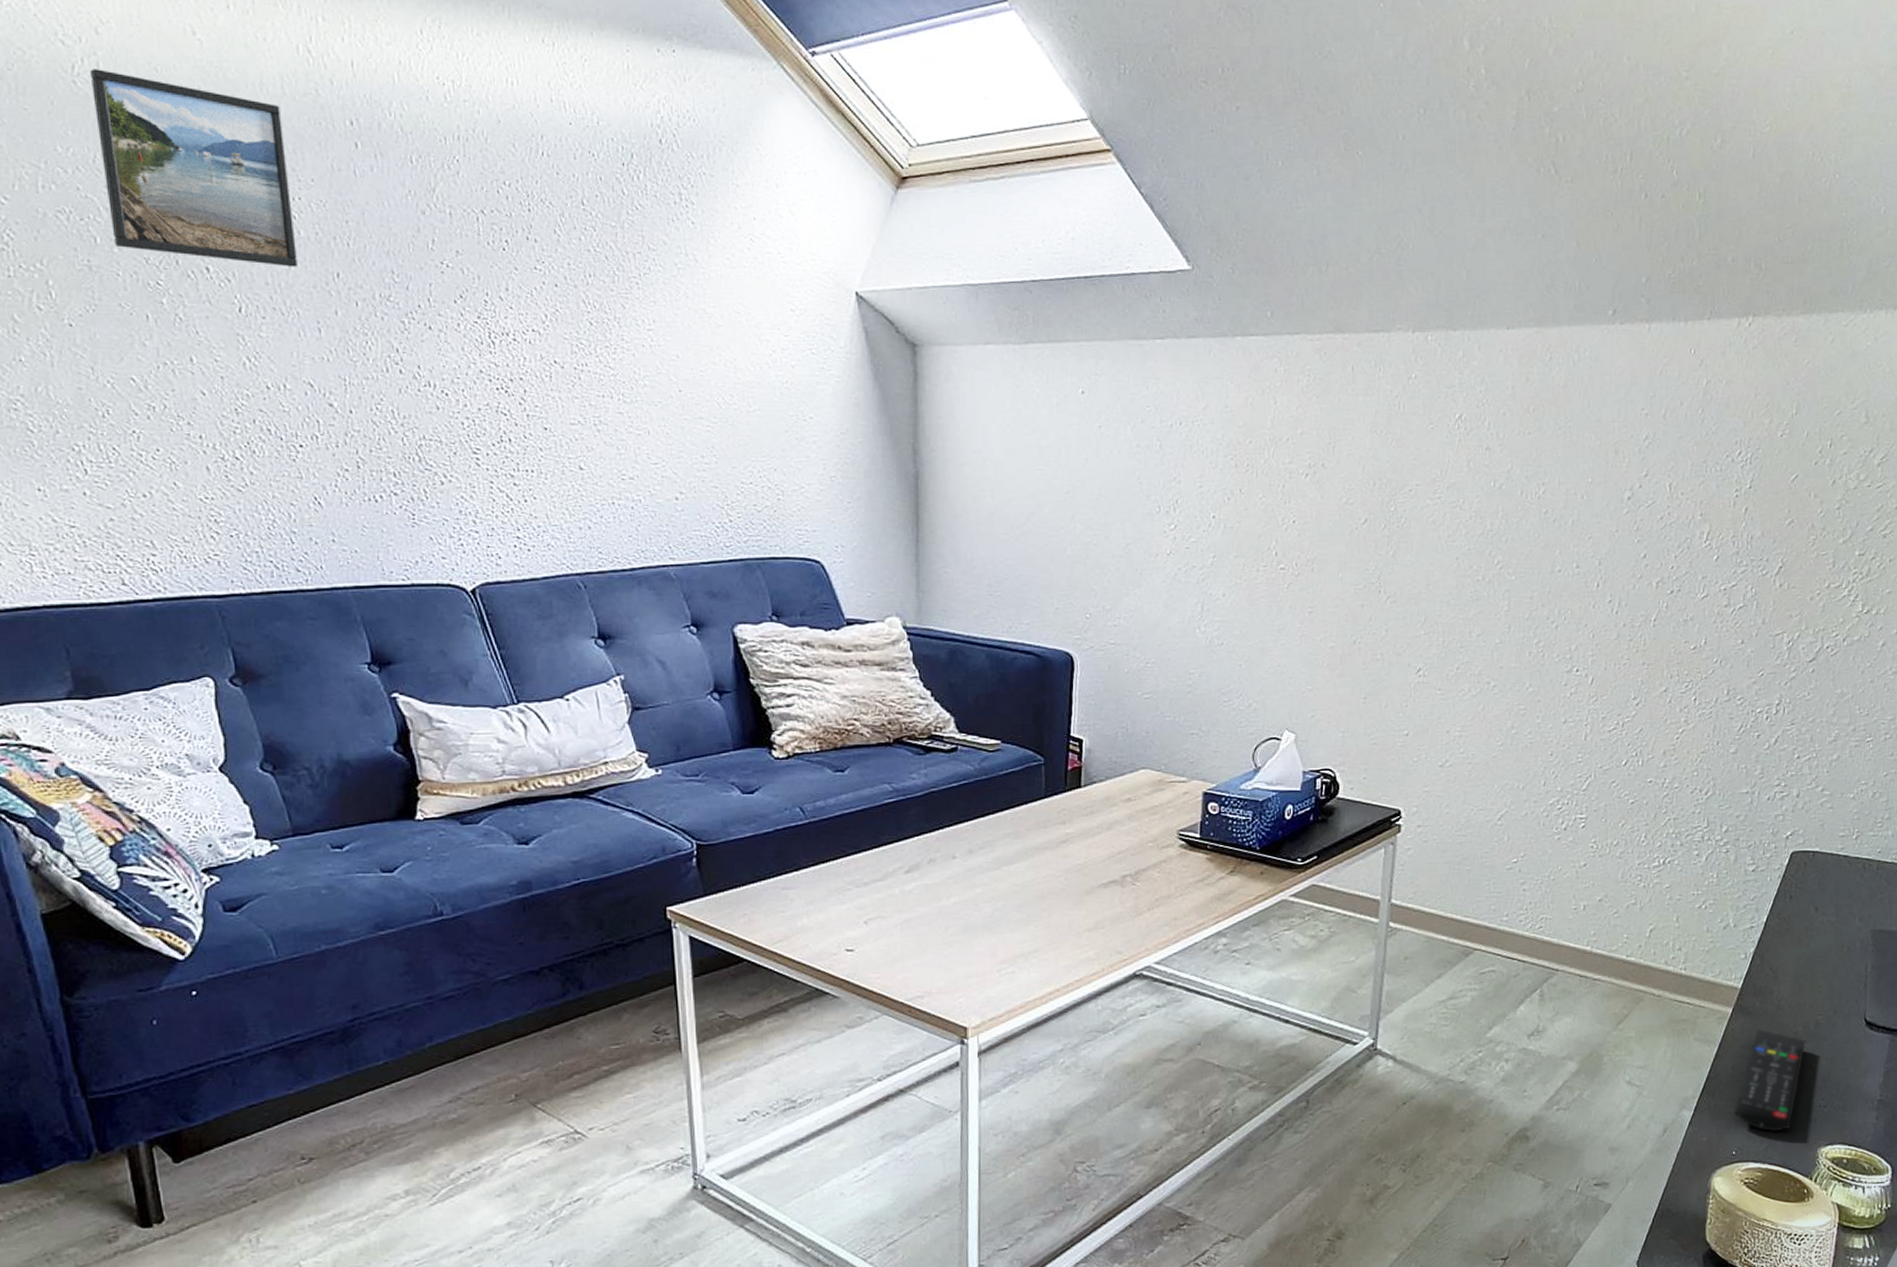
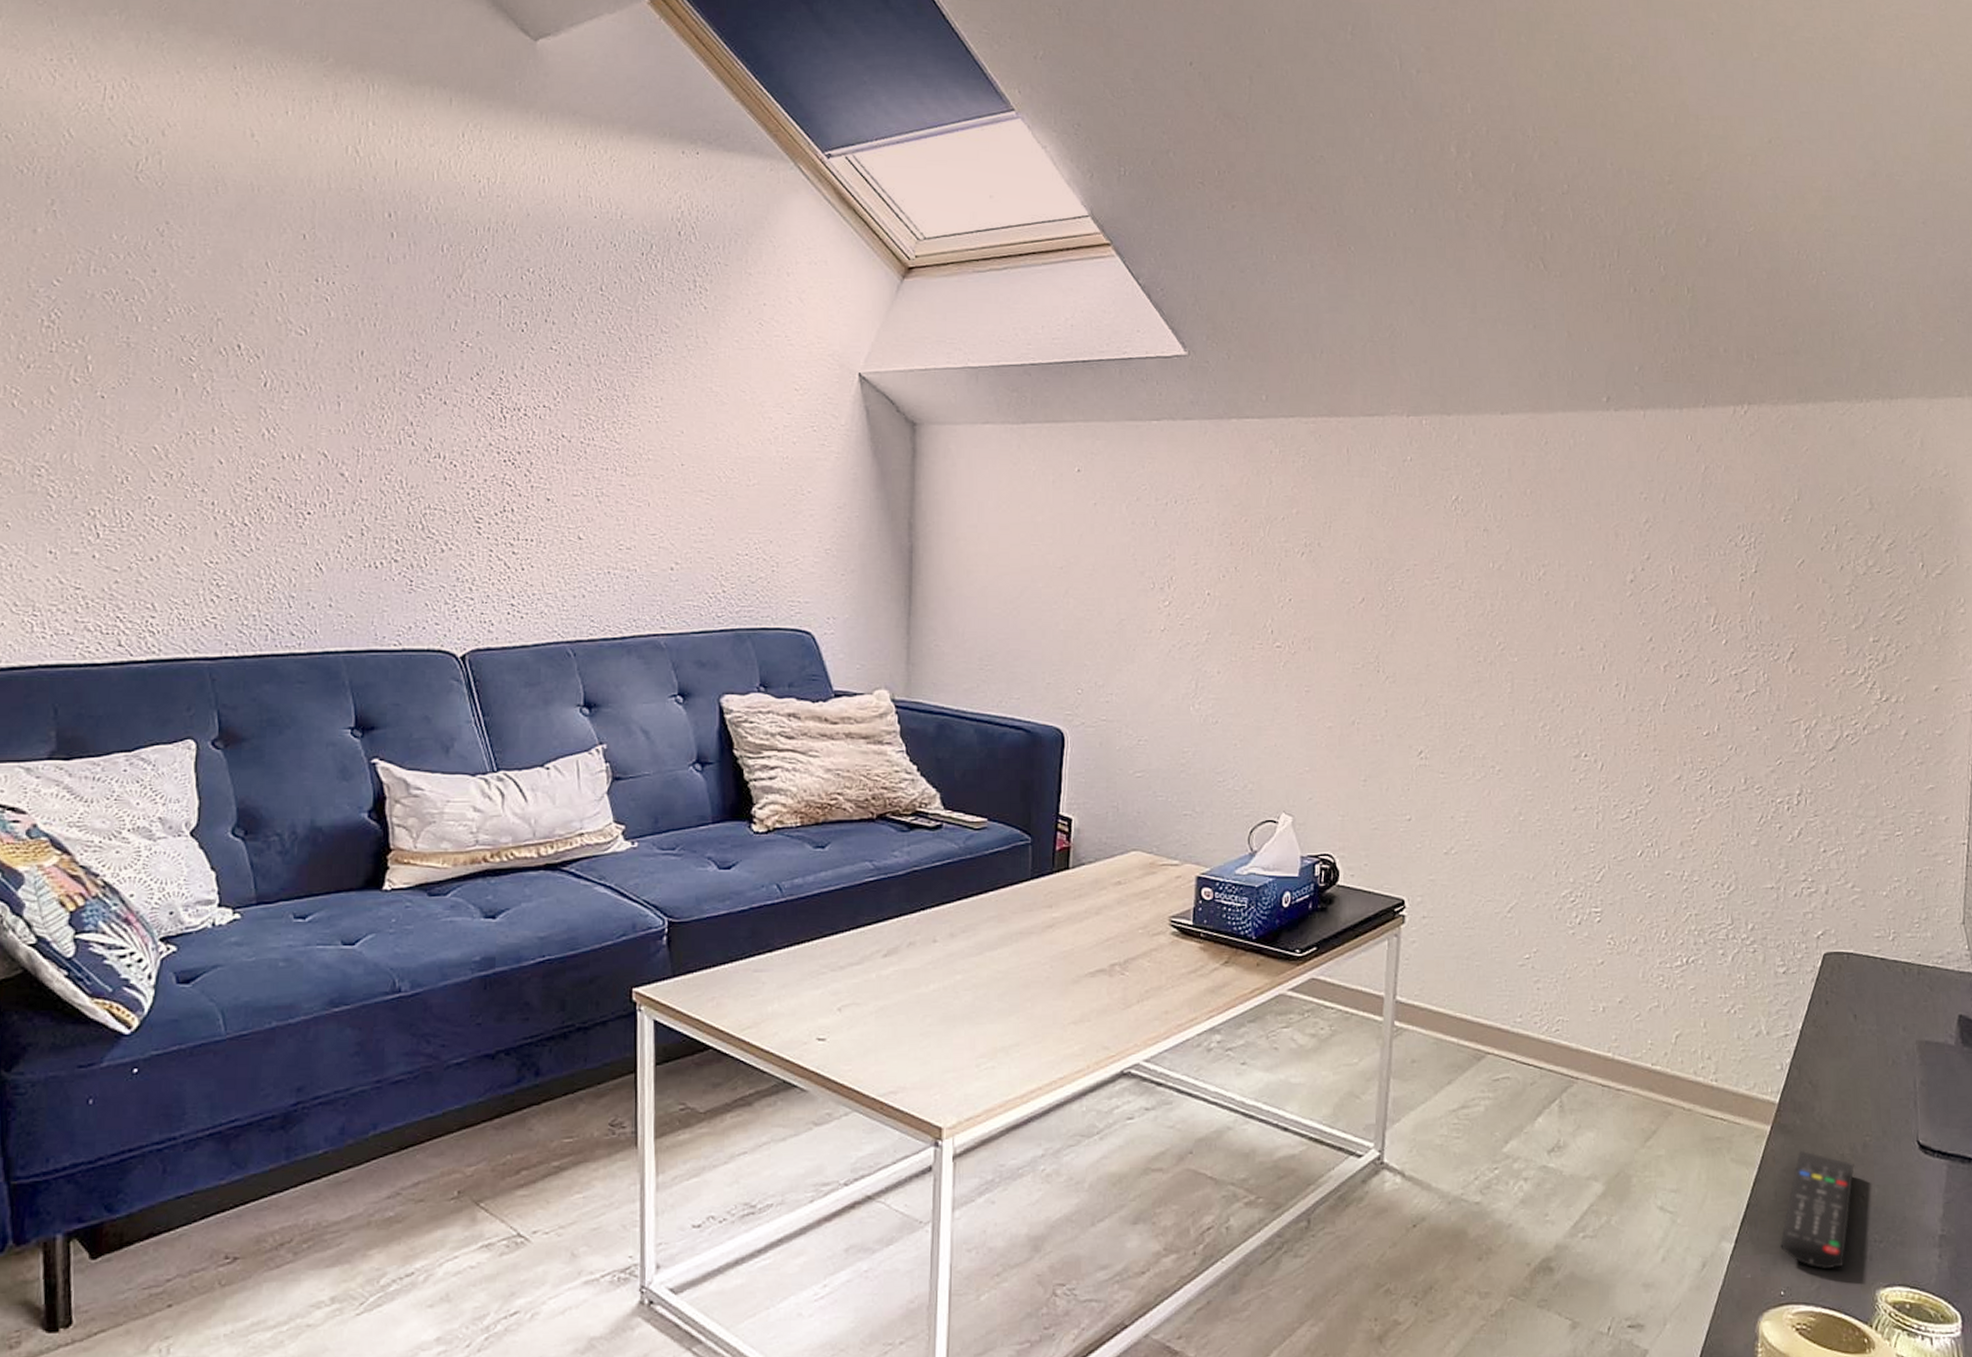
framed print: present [89,69,299,267] -> none [151,166,326,346]

